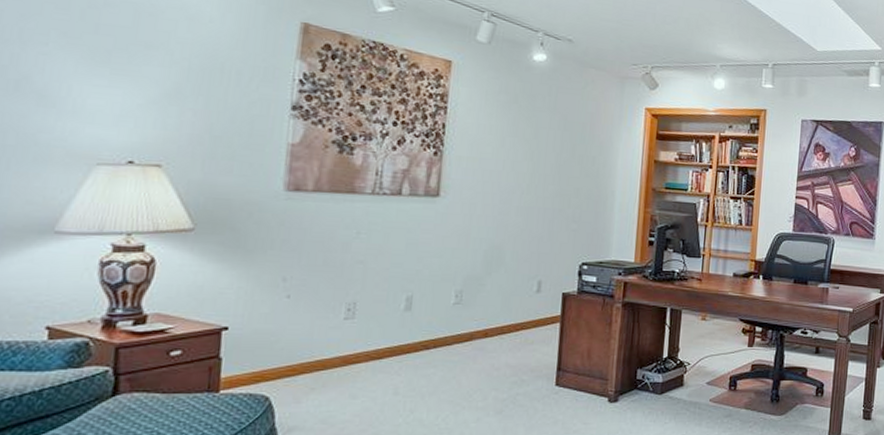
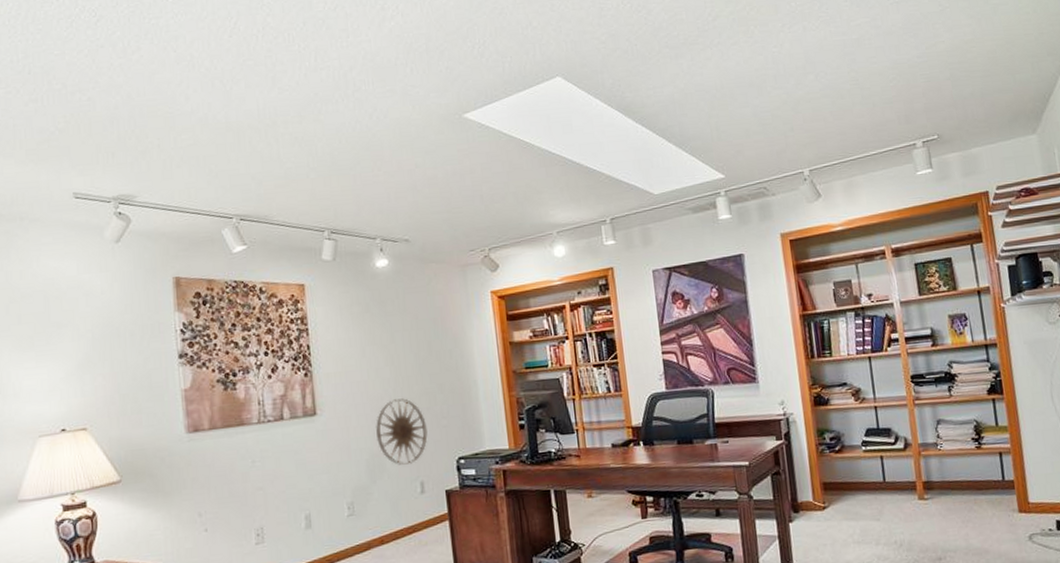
wall art: none [500,195,556,262] -> present [376,398,428,465]

